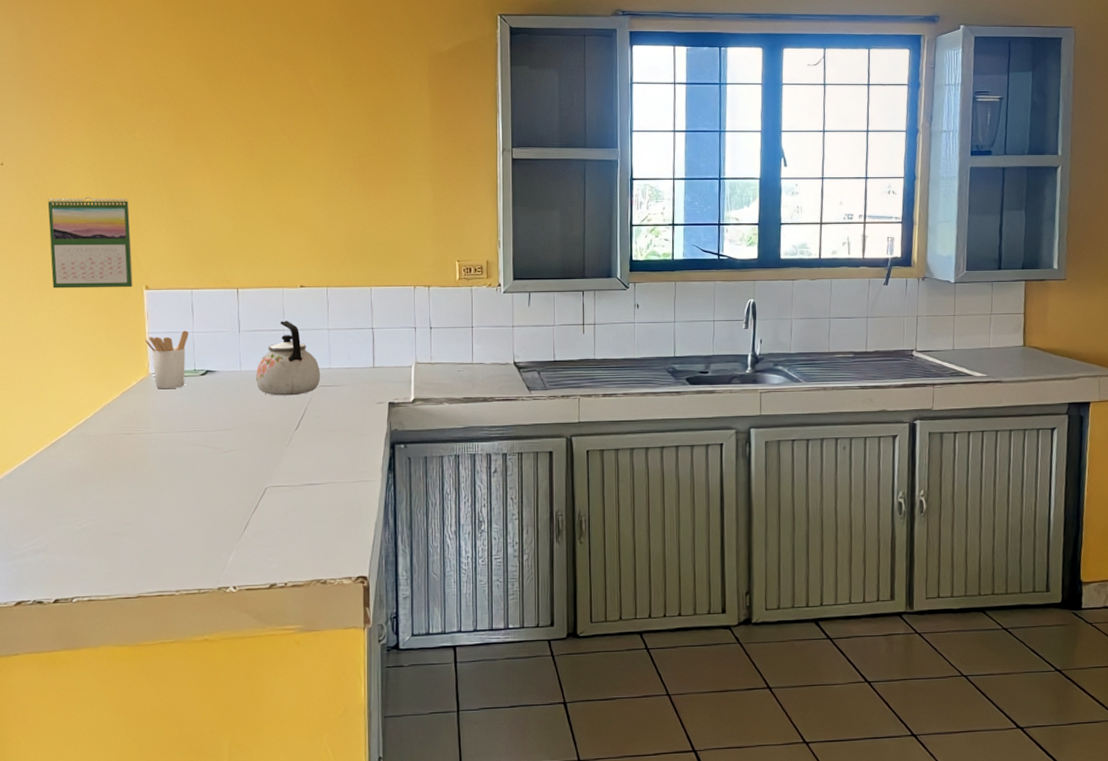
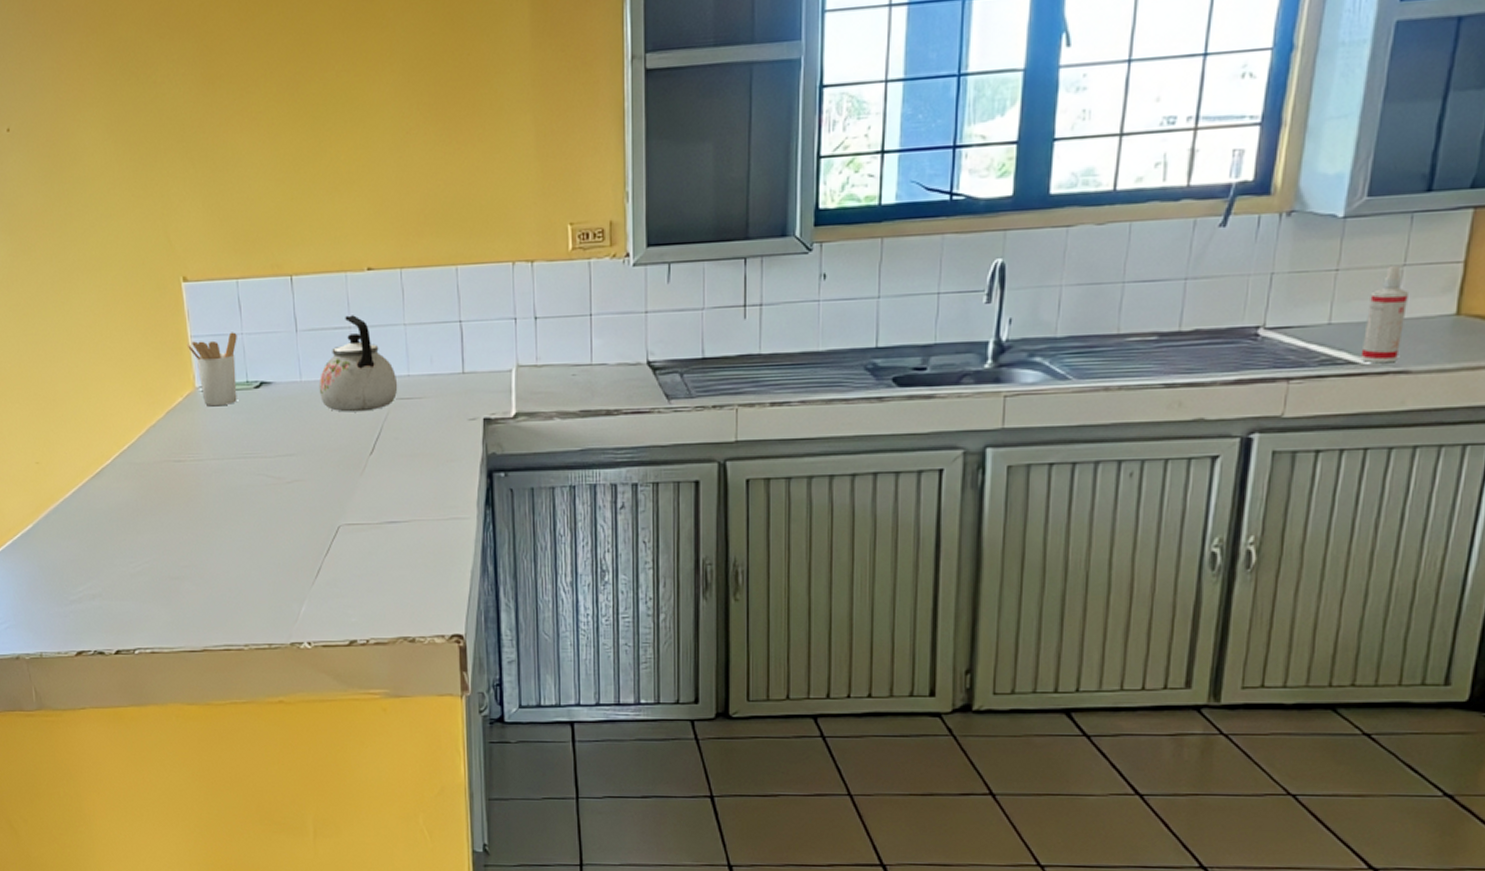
calendar: present [47,196,133,289] -> none [63,164,169,285]
spray bottle: none [973,314,996,376] -> present [1360,264,1408,364]

